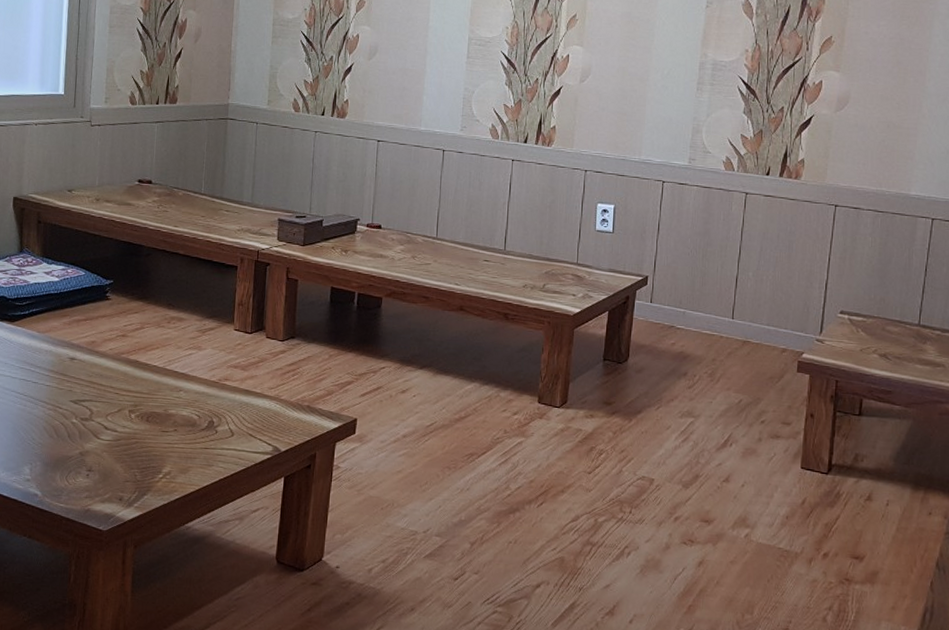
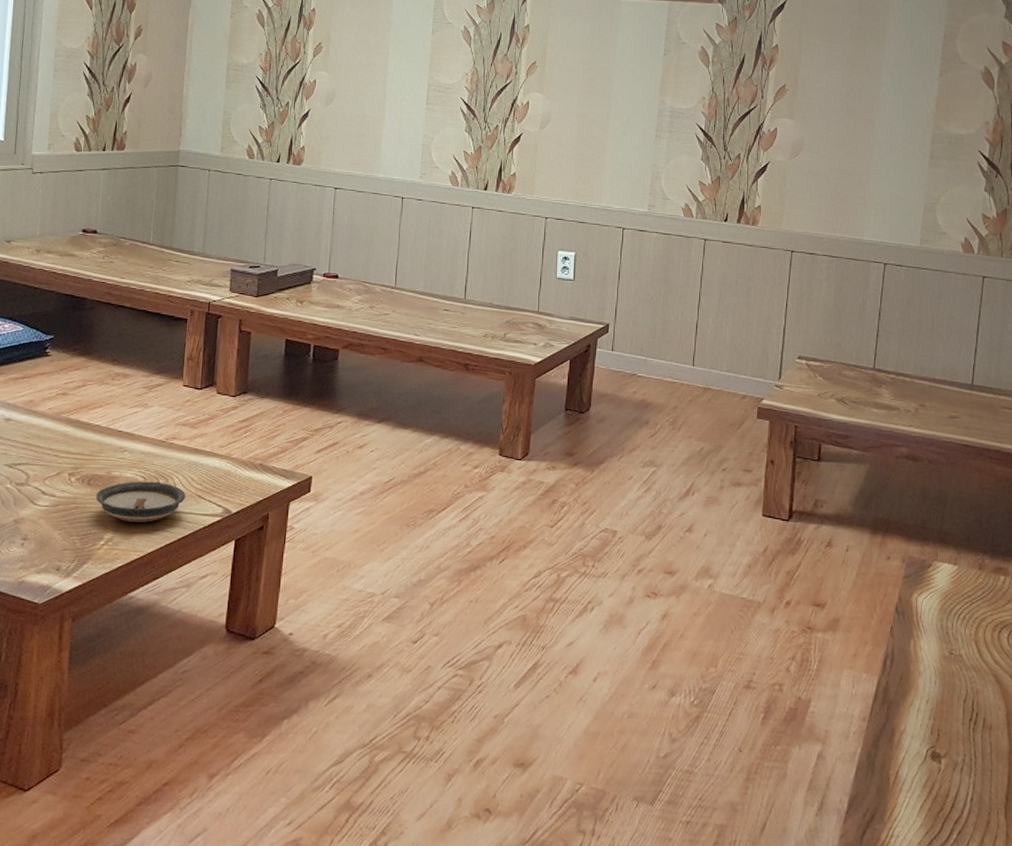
saucer: none [154,419,238,458] -> present [95,481,186,522]

